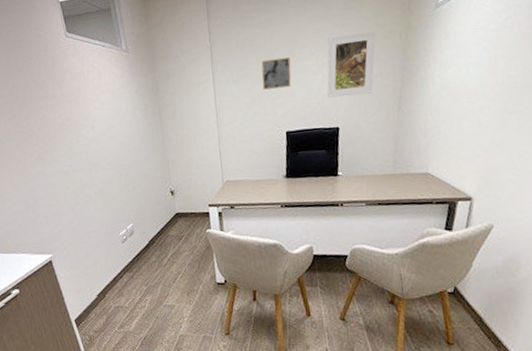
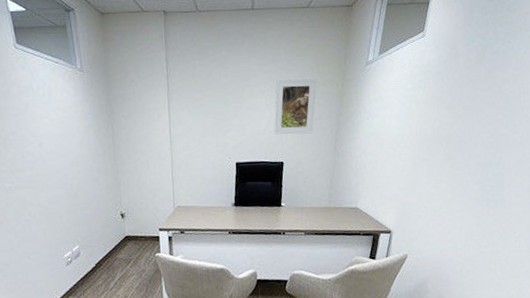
wall art: present [261,57,292,90] -> none [215,93,242,122]

